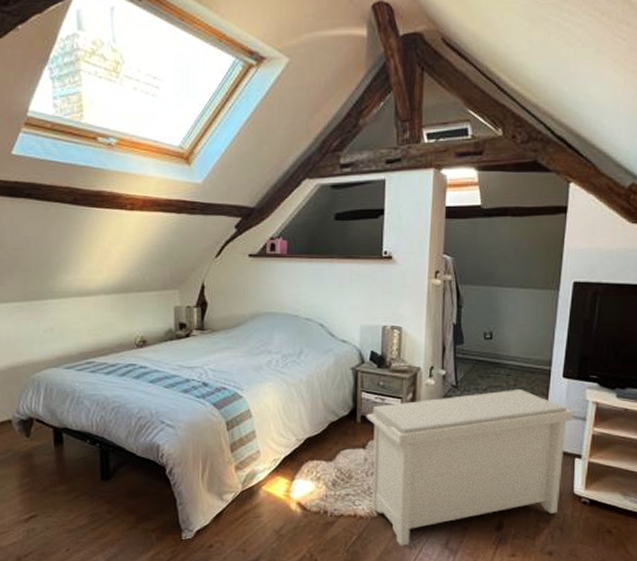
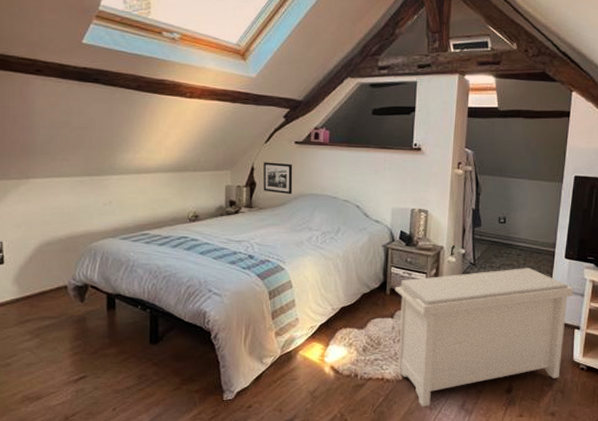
picture frame: none [215,278,248,315] -> present [263,162,293,195]

